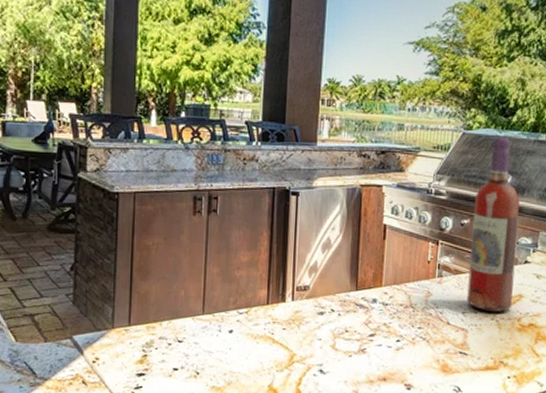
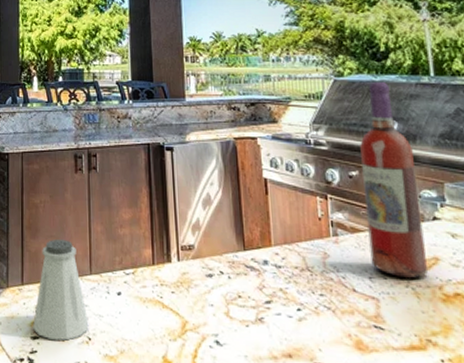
saltshaker: none [139,280,198,376] -> present [33,239,89,341]

